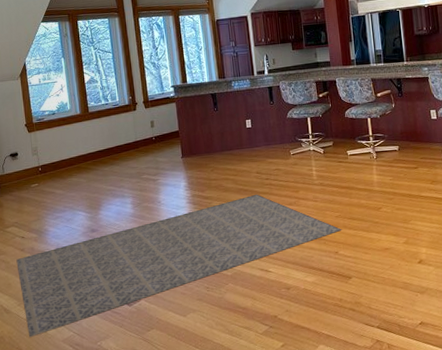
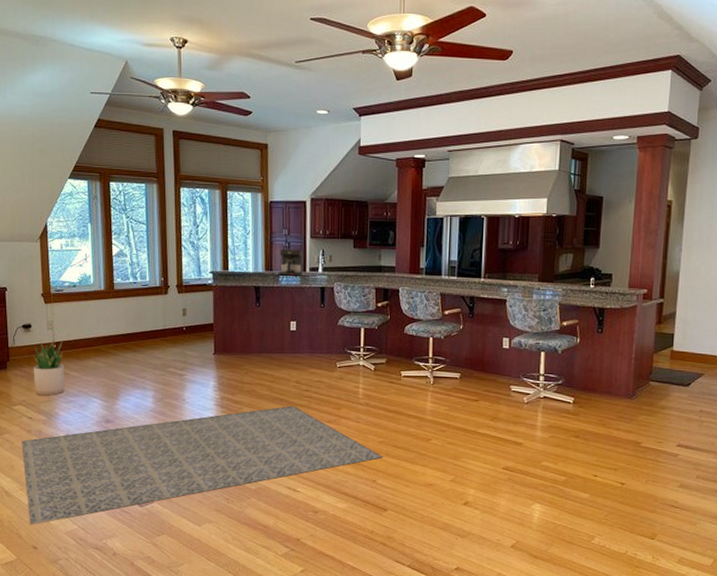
planter: none [20,162,52,216] -> present [32,339,65,396]
coffee maker: none [229,56,252,83] -> present [279,248,303,277]

